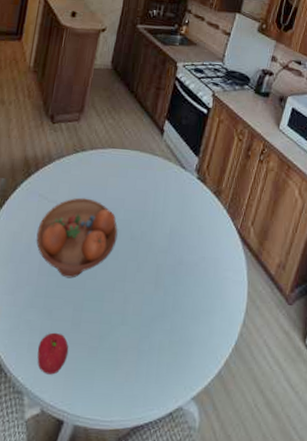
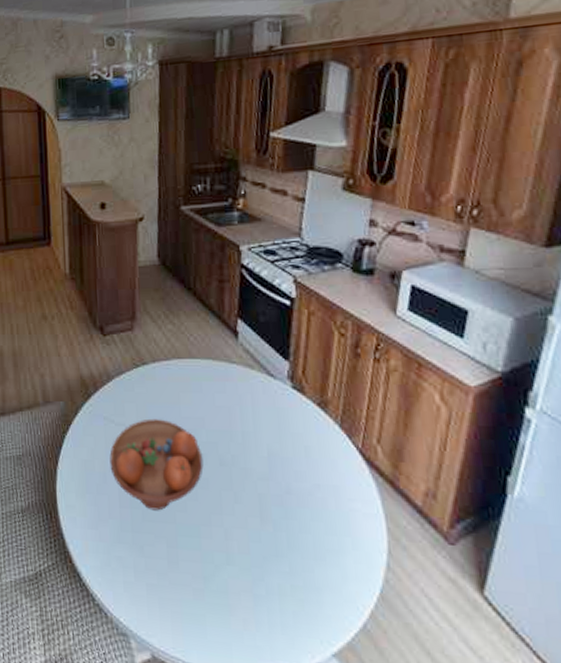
fruit: present [37,332,69,375] -> none [136,571,171,618]

